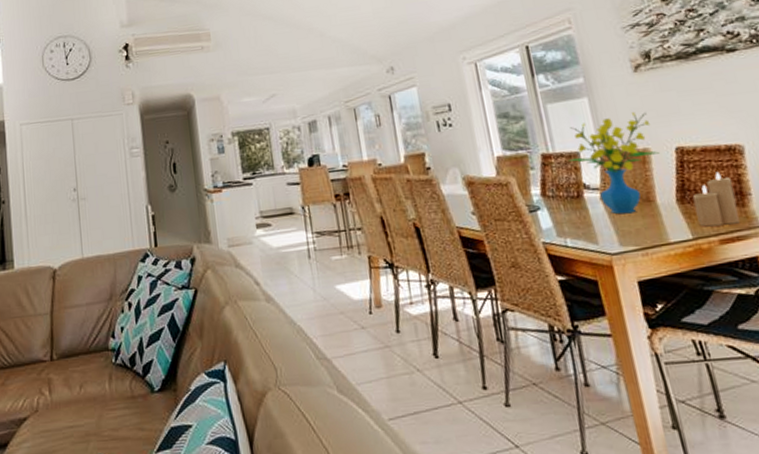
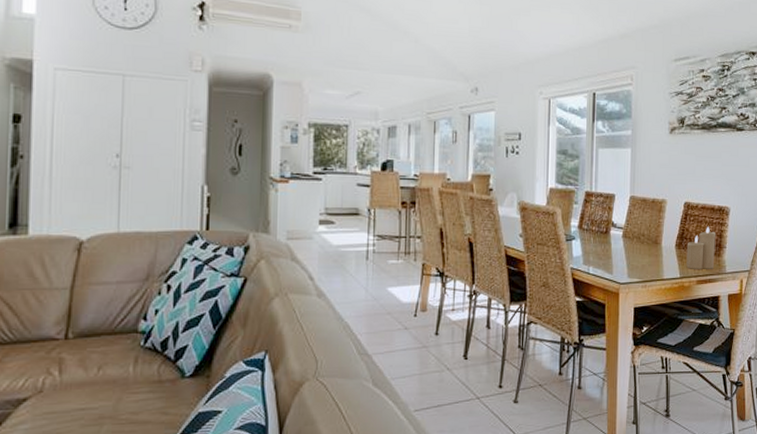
bouquet: present [568,112,659,215] -> none [605,167,672,252]

